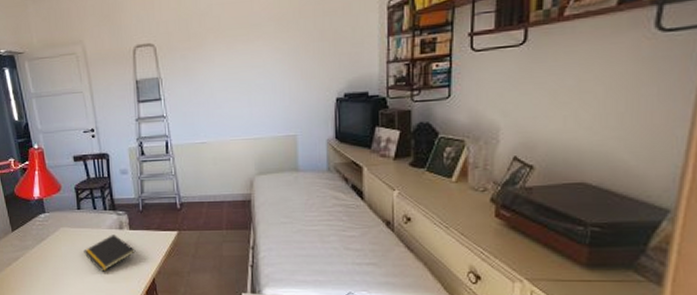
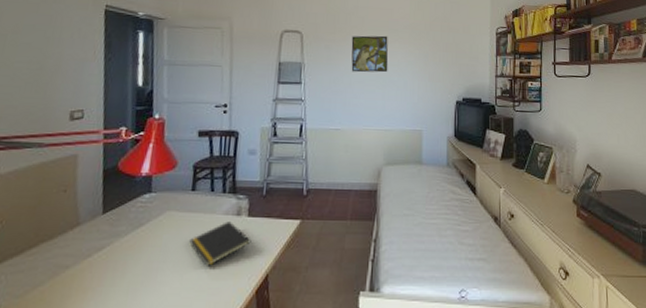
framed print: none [208,33,253,81] -> present [351,35,388,73]

